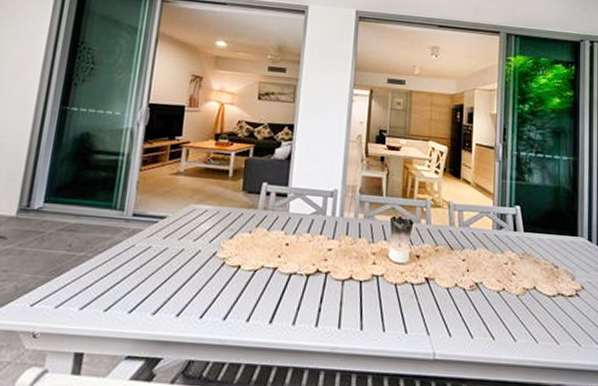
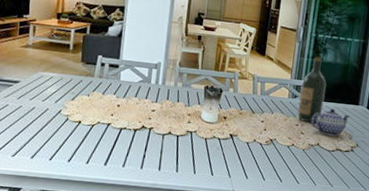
wine bottle: none [506,178,536,261] -> present [298,56,326,123]
teapot: none [523,241,569,277] -> present [311,108,350,137]

